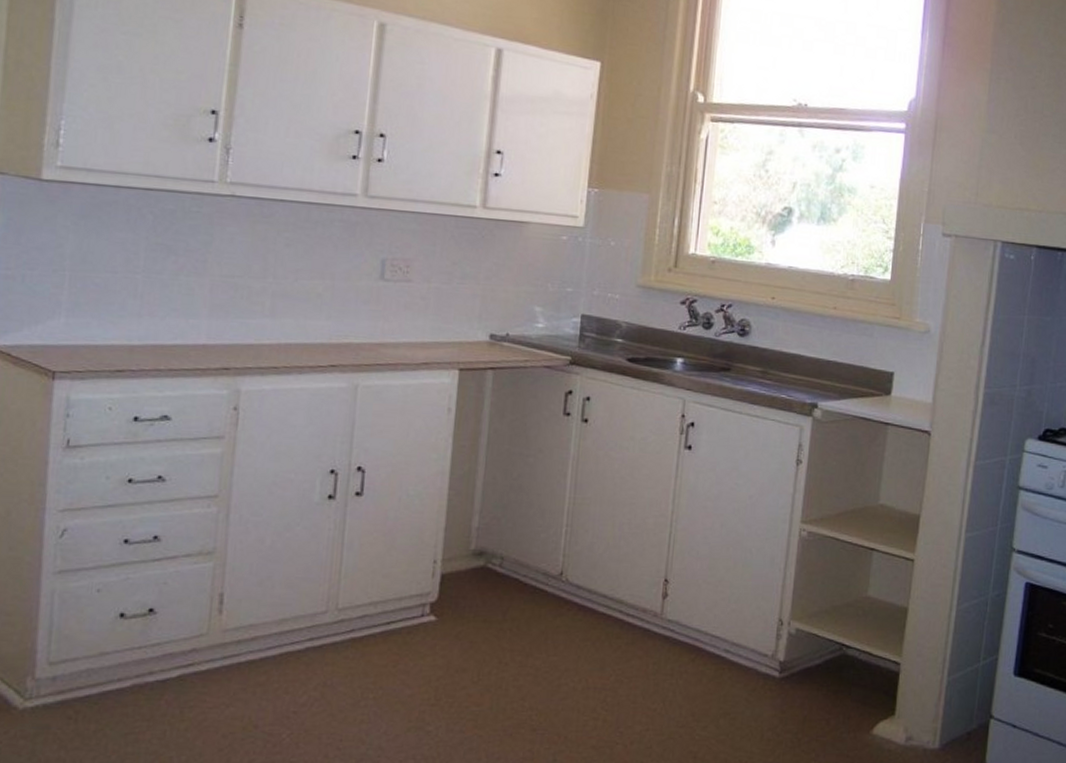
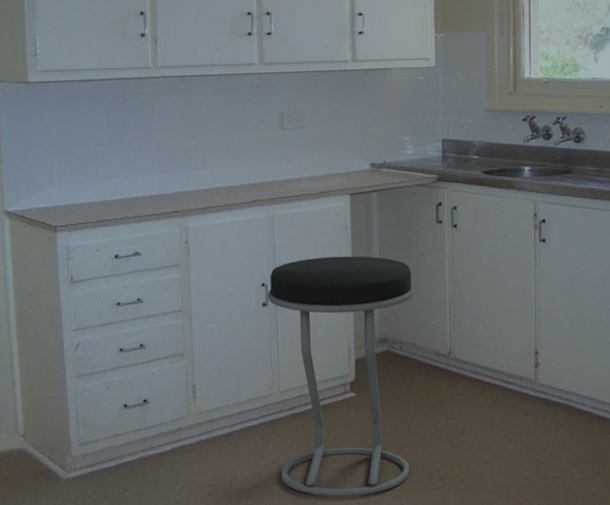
stool: none [325,443,527,746] -> present [267,256,415,497]

